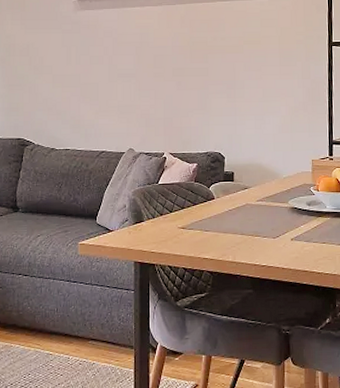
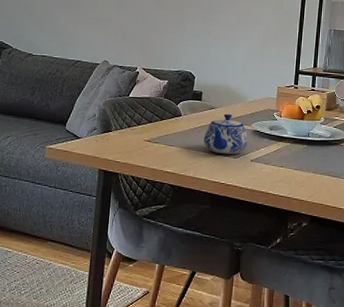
teapot: none [239,192,286,236] -> present [203,113,248,155]

